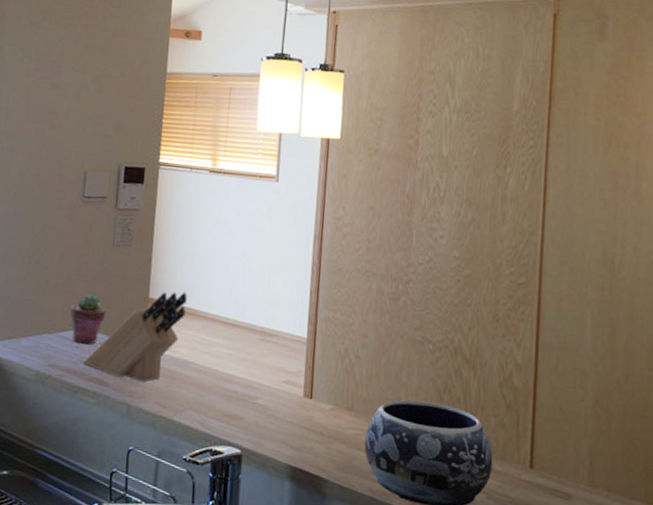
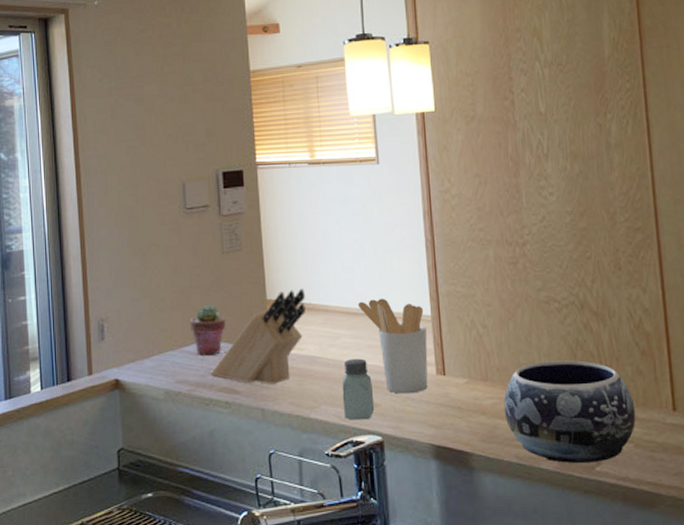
saltshaker: none [207,368,240,431] -> present [342,358,375,420]
utensil holder: none [236,313,301,413] -> present [357,298,428,394]

